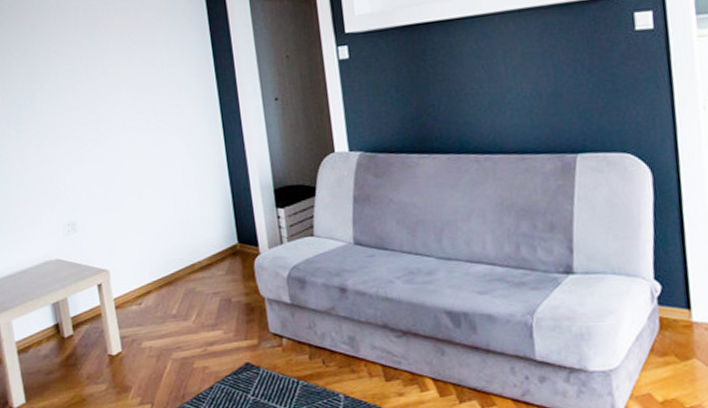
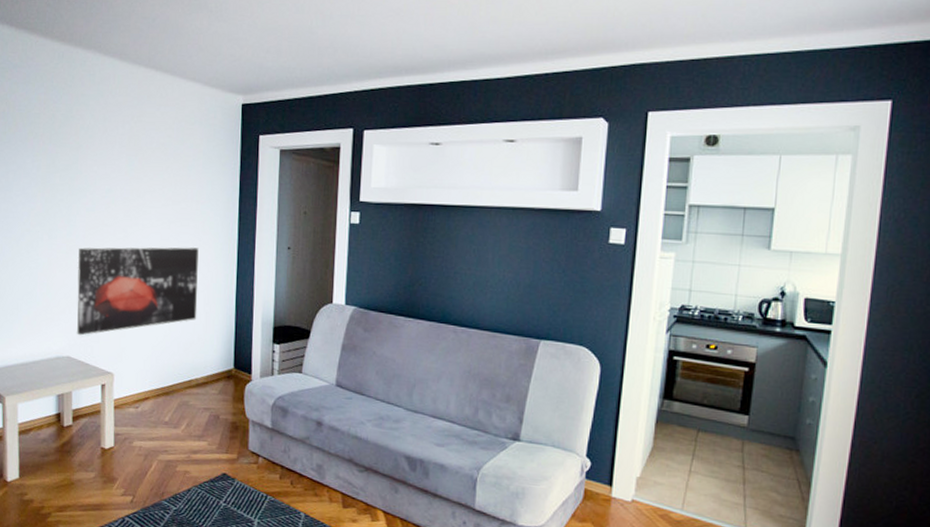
wall art: none [50,116,189,235] -> present [77,247,199,336]

